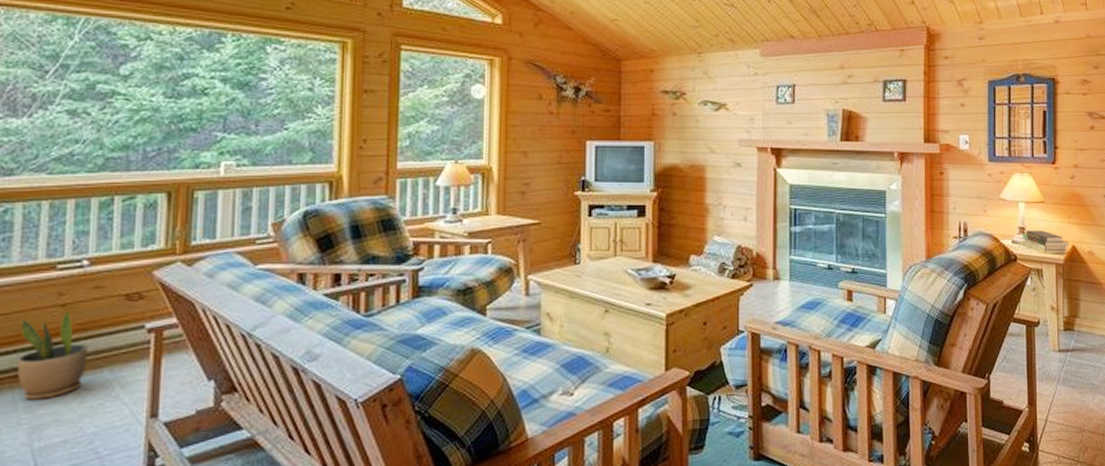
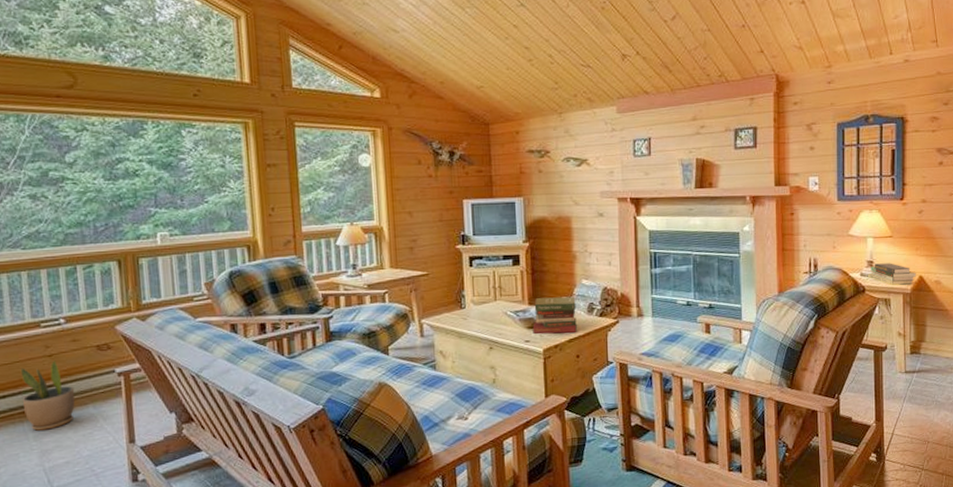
books: none [655,254,706,297] -> present [533,296,577,334]

